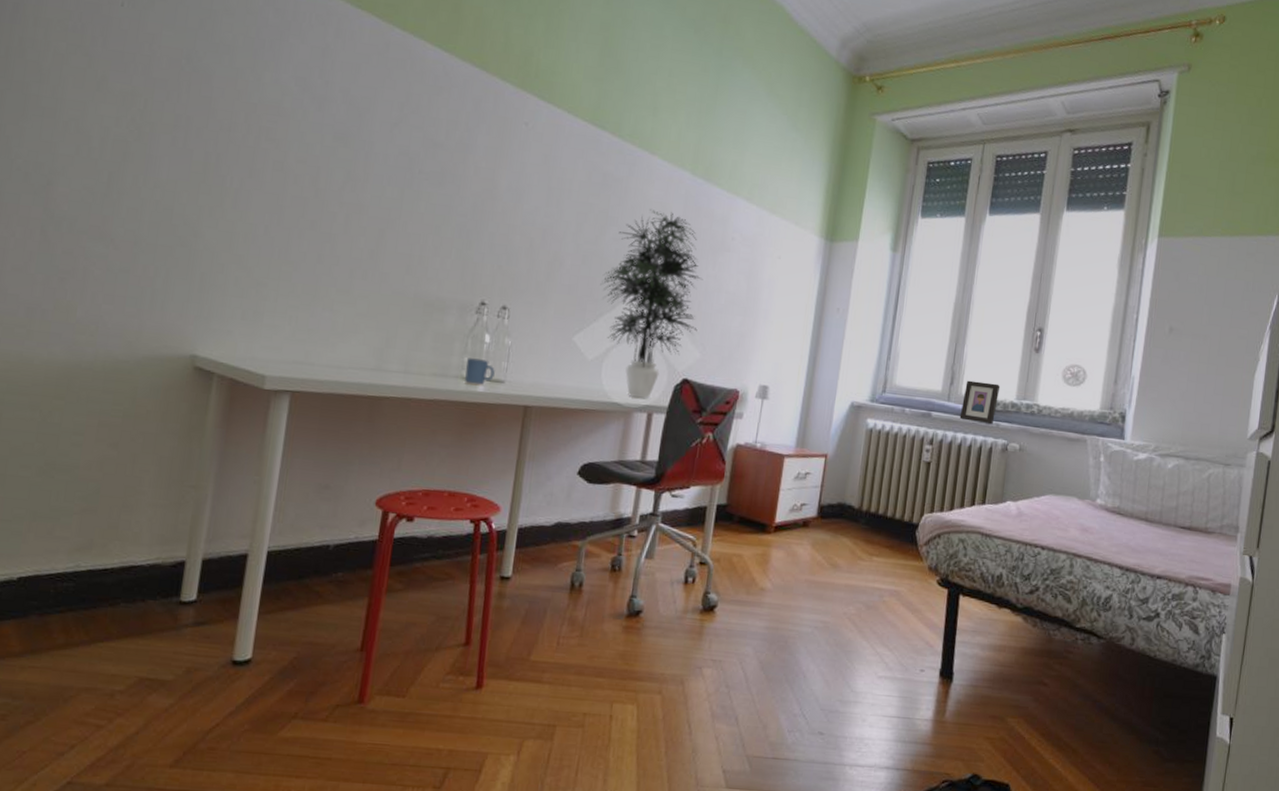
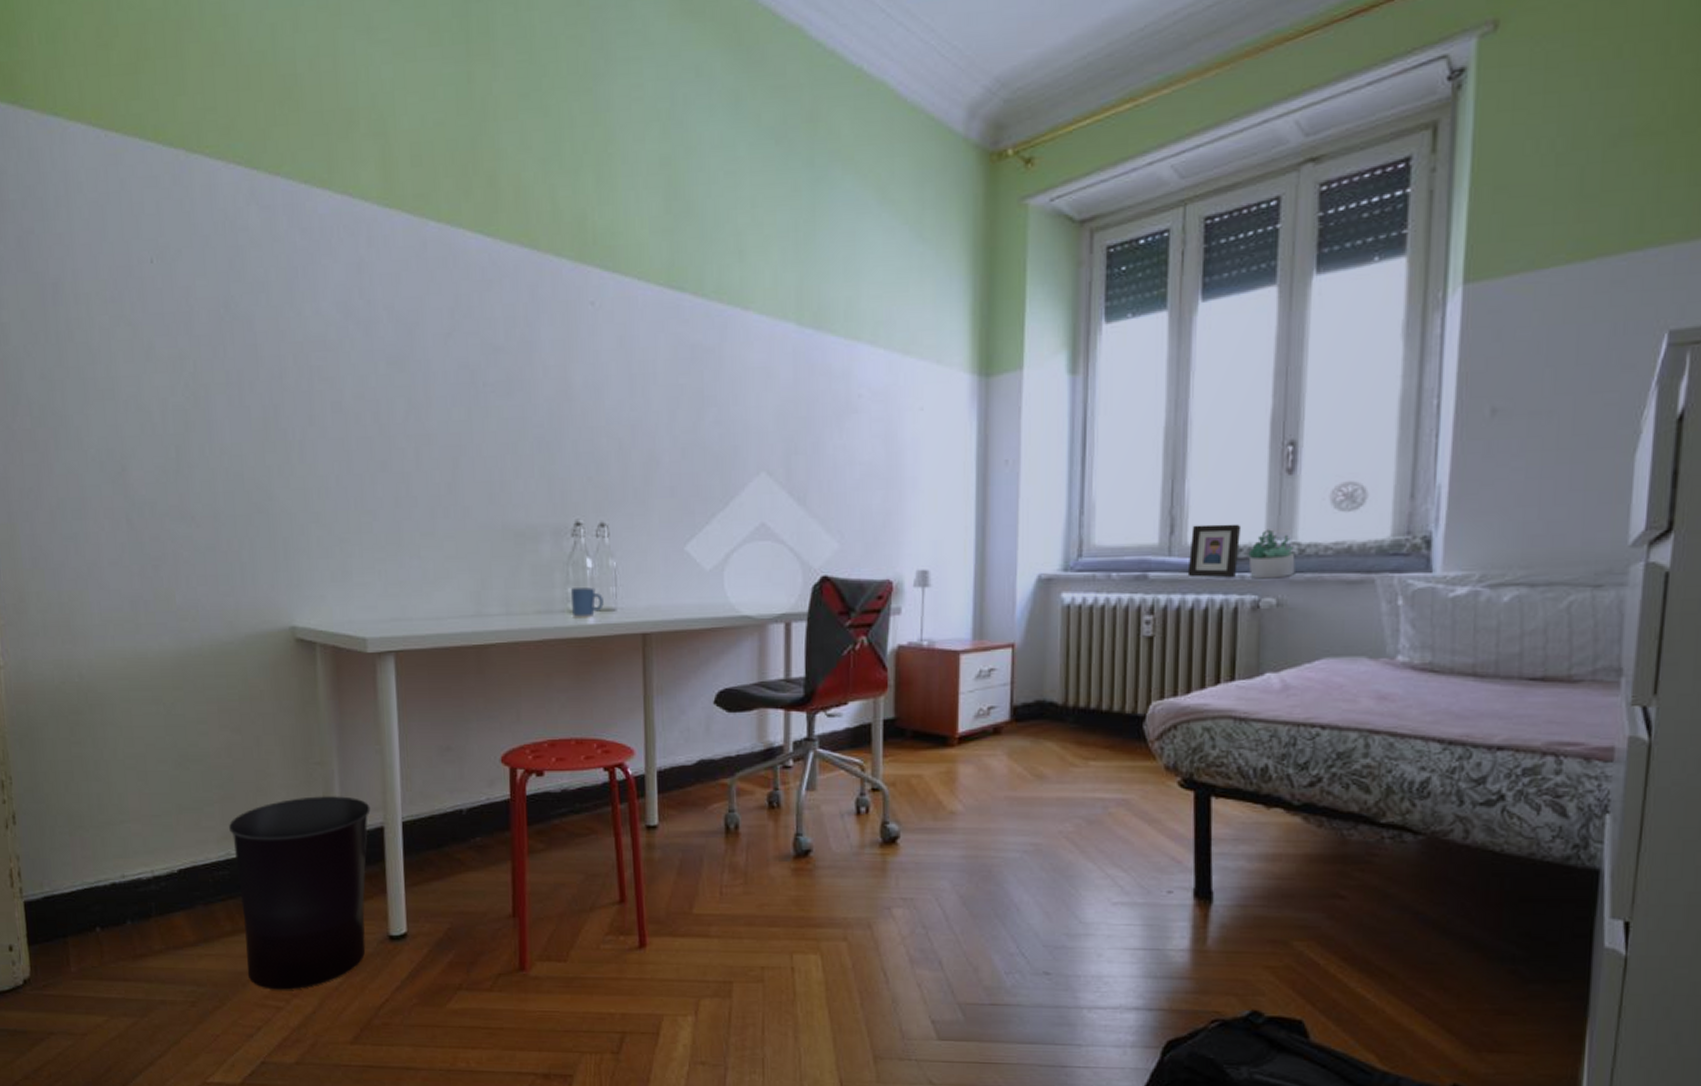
waste bin: none [72,517,238,708] -> present [229,796,371,990]
plant: present [600,209,703,399] -> none [707,377,831,606]
succulent plant: none [1003,391,1035,430] -> present [1248,529,1295,579]

